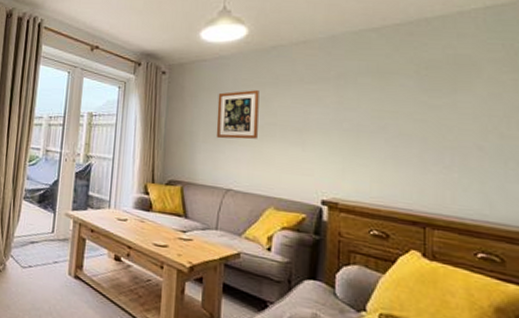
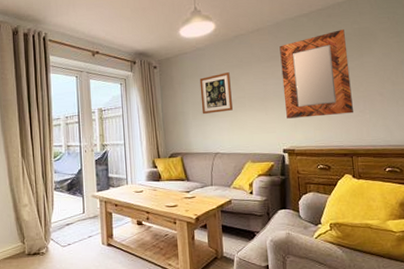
home mirror: none [331,54,433,168] -> present [279,30,353,119]

